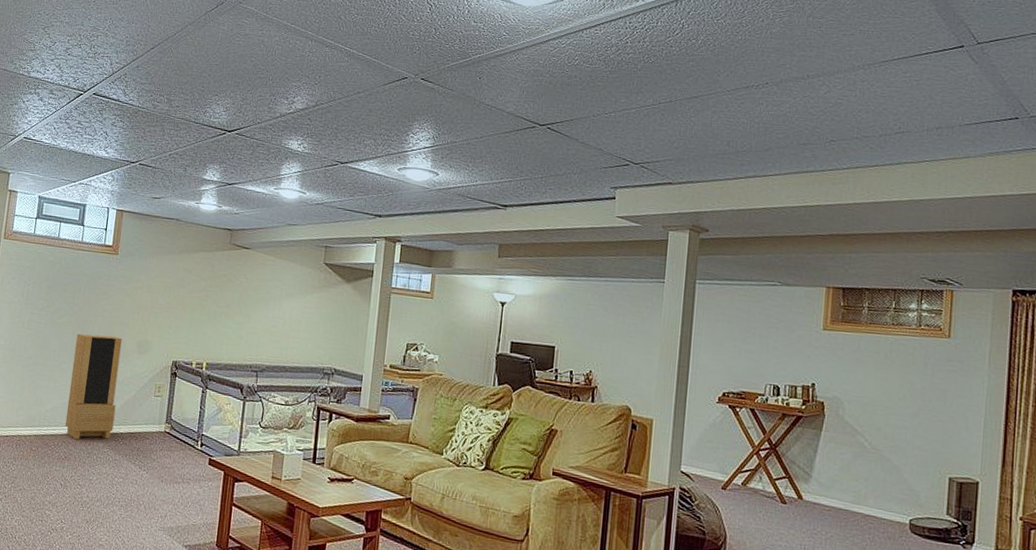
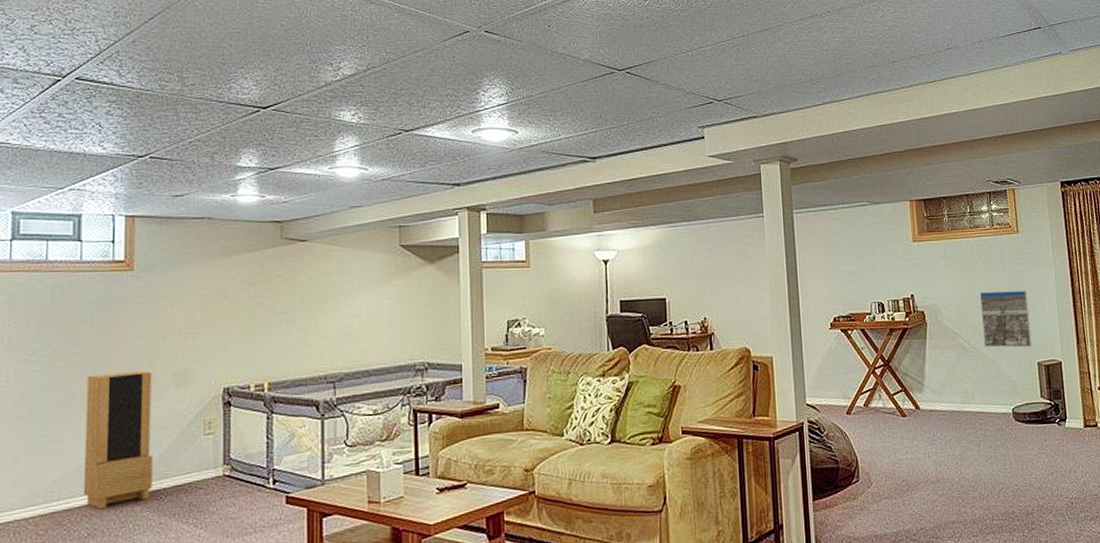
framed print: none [889,393,950,460] -> present [980,290,1033,348]

